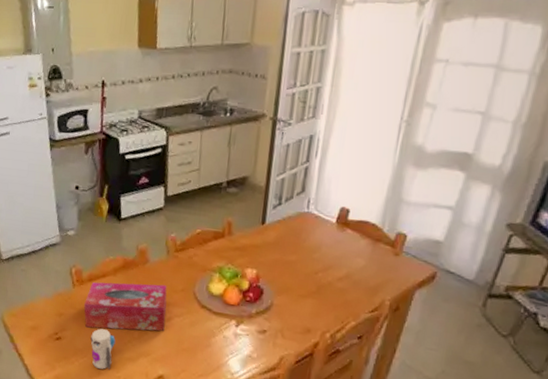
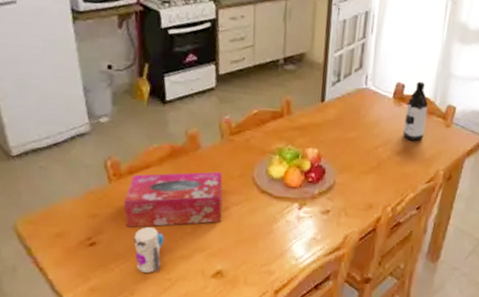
water bottle: none [345,206,375,268] -> present [402,81,428,141]

